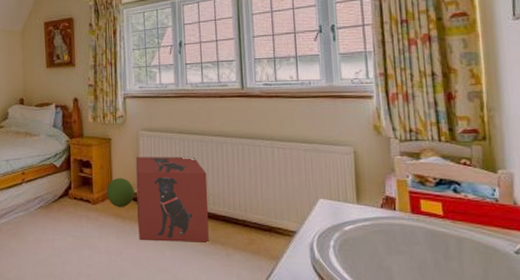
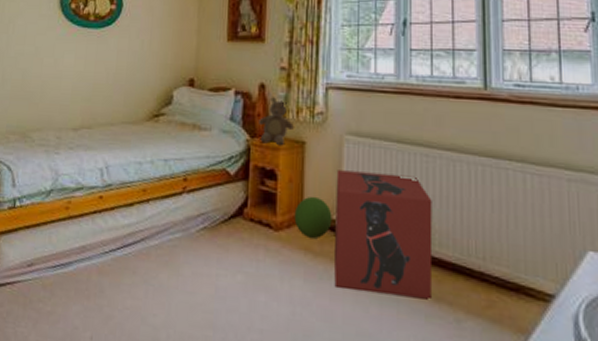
teddy bear: none [75,107,102,143] -> present [259,97,294,146]

